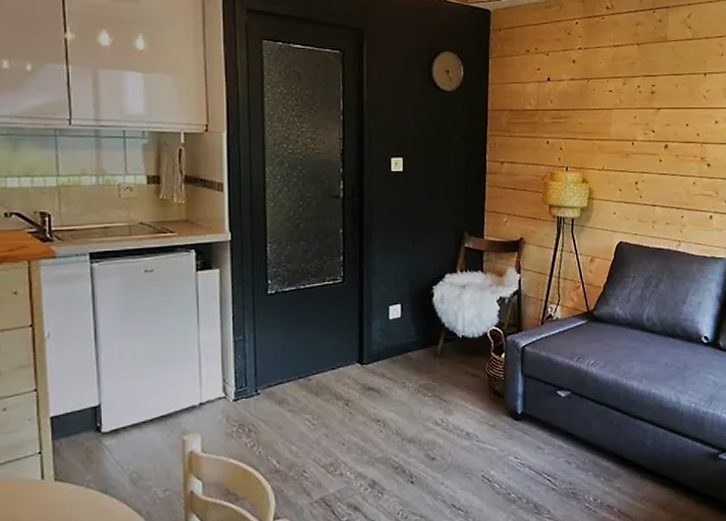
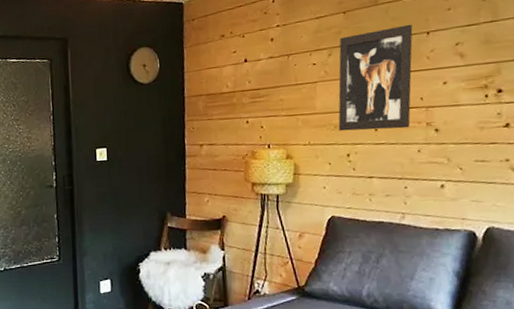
wall art: none [629,64,694,161] -> present [338,24,413,132]

